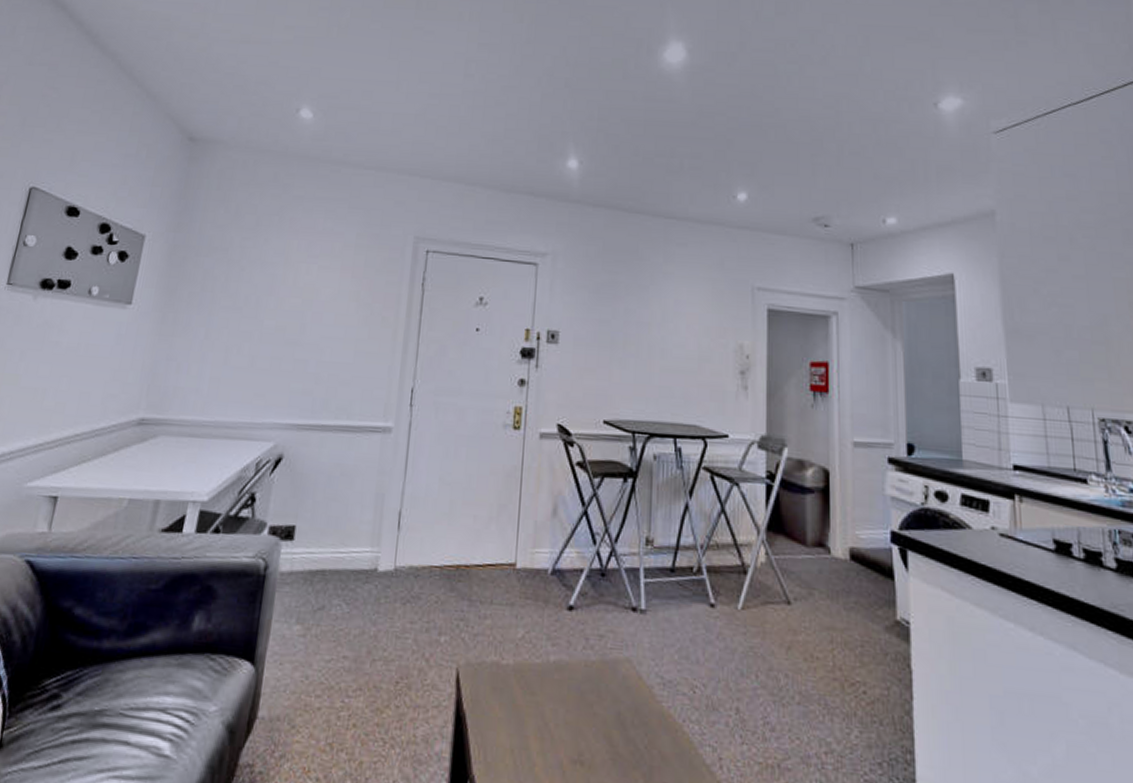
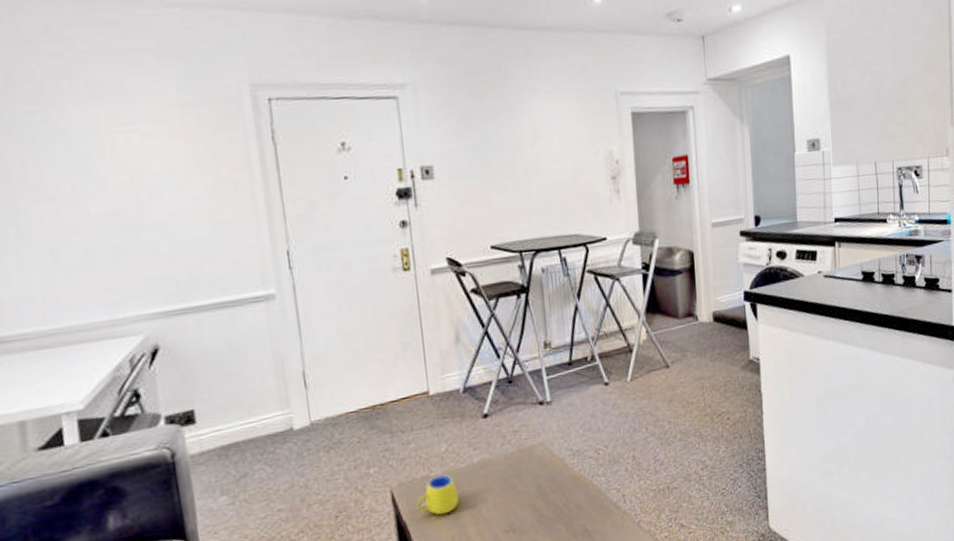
mug: none [481,665,528,717] -> present [417,474,460,515]

